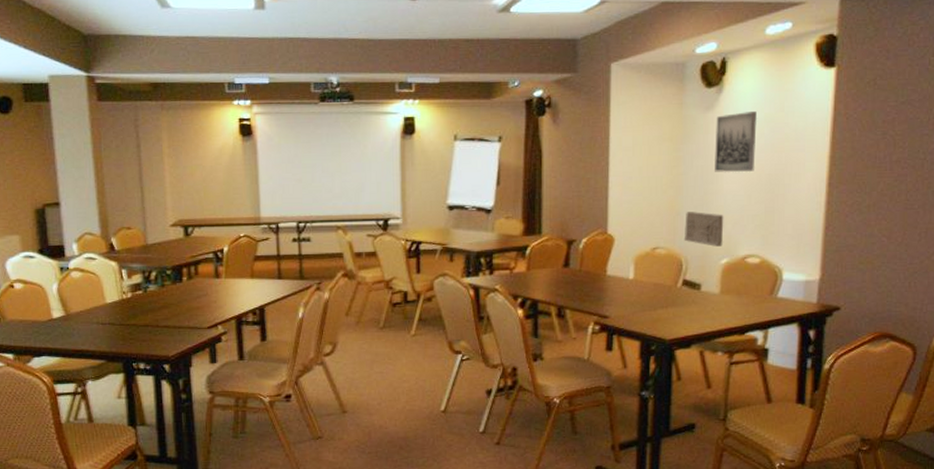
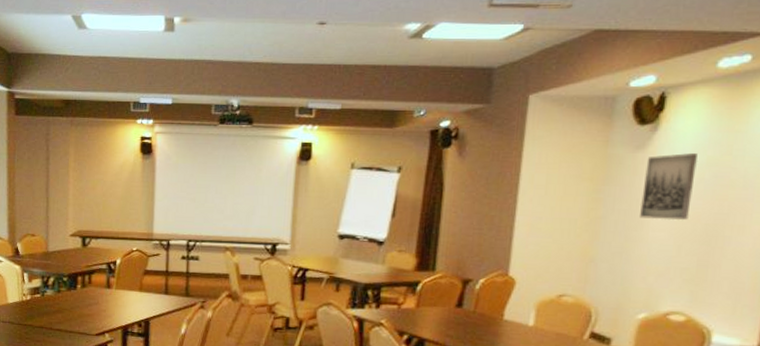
relief sculpture: present [684,212,724,247] -> none [595,259,646,300]

